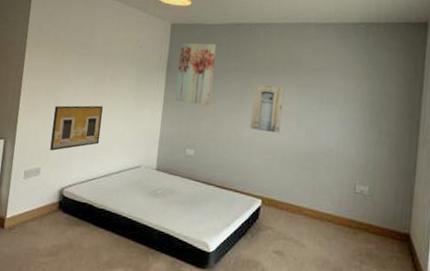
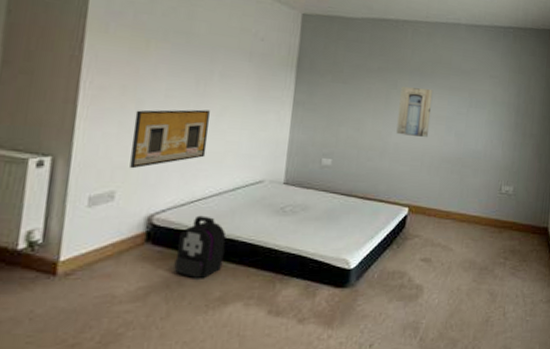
backpack: none [76,191,113,245] -> present [173,215,227,279]
wall art: present [175,42,217,105] -> none [308,36,359,109]

